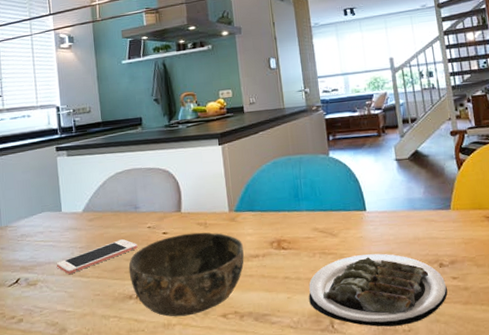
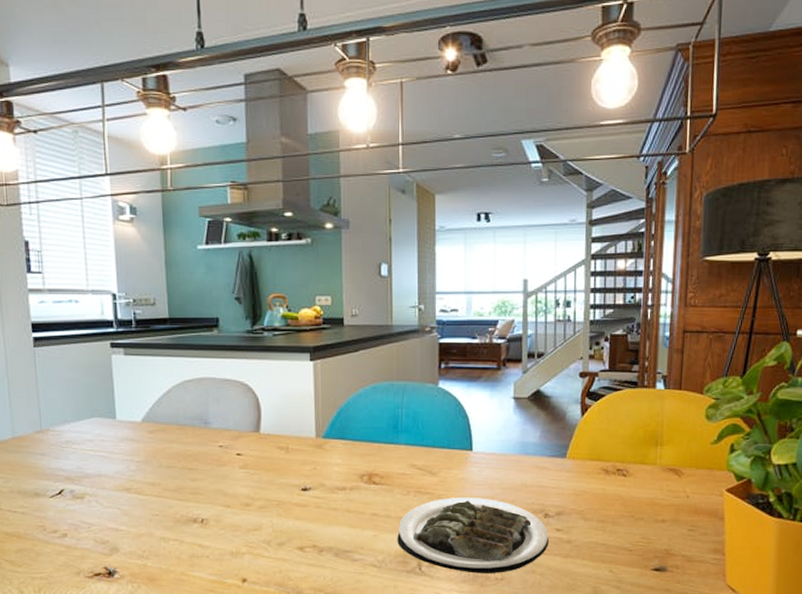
cell phone: present [56,239,138,274] -> none [108,457,206,490]
bowl: present [128,232,244,317] -> none [194,457,329,546]

